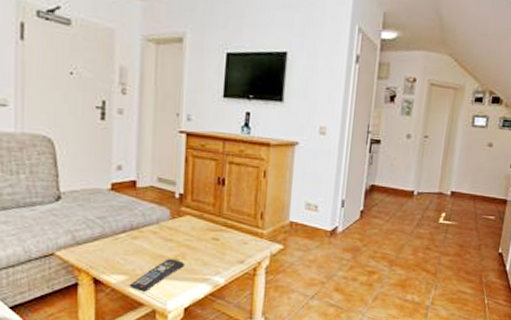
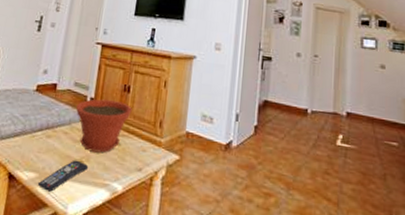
plant pot: none [164,194,229,250] -> present [76,99,132,153]

